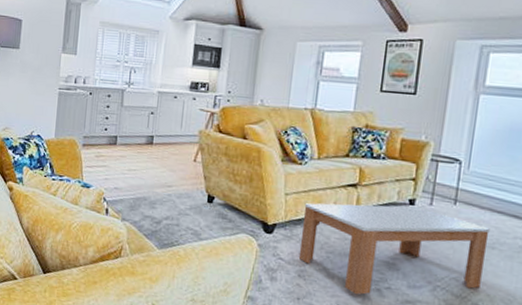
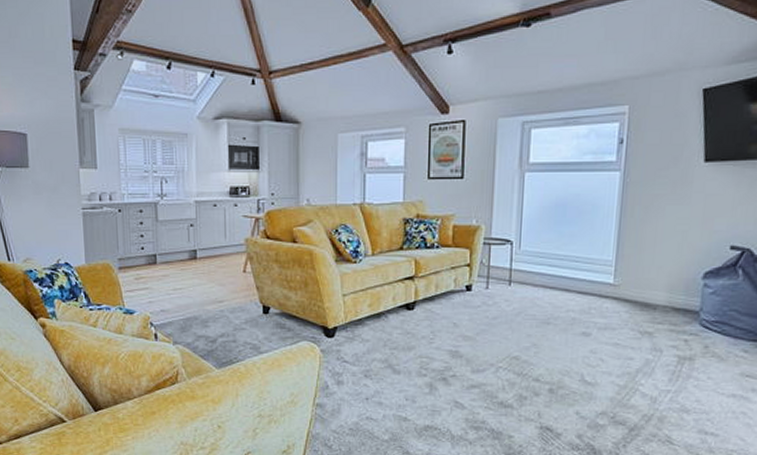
coffee table: present [298,203,490,295] -> none [363,293,544,387]

